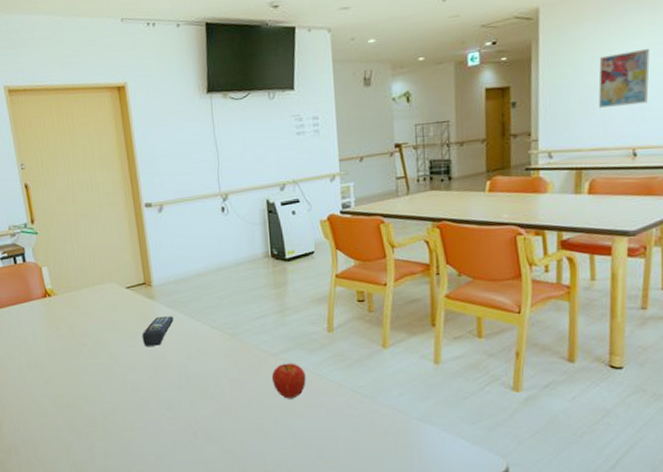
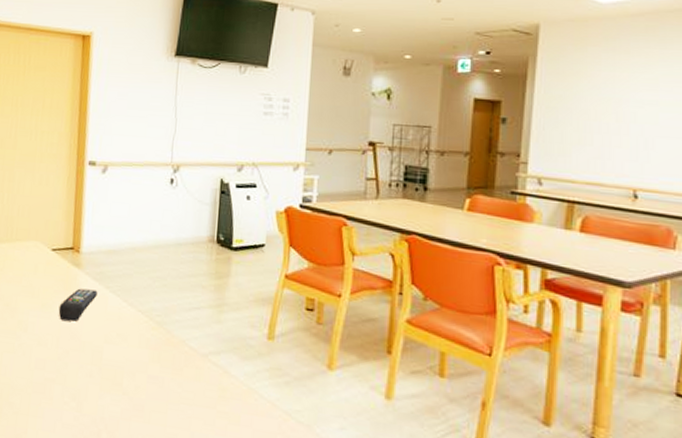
fruit: present [271,363,306,399] -> none [196,367,236,412]
wall art: present [598,48,650,108] -> none [597,84,659,143]

